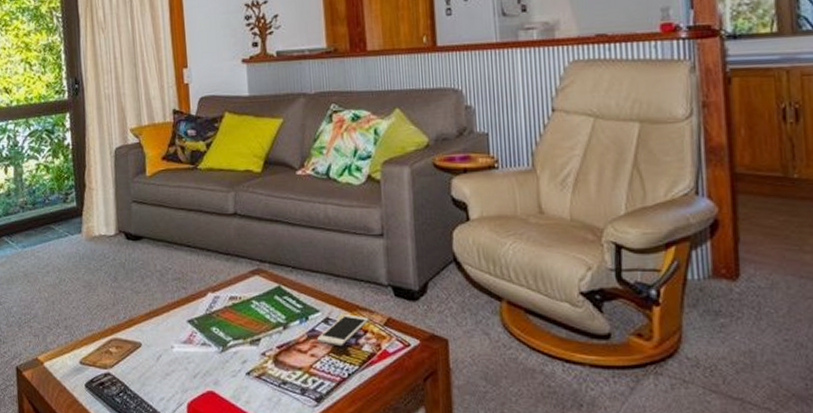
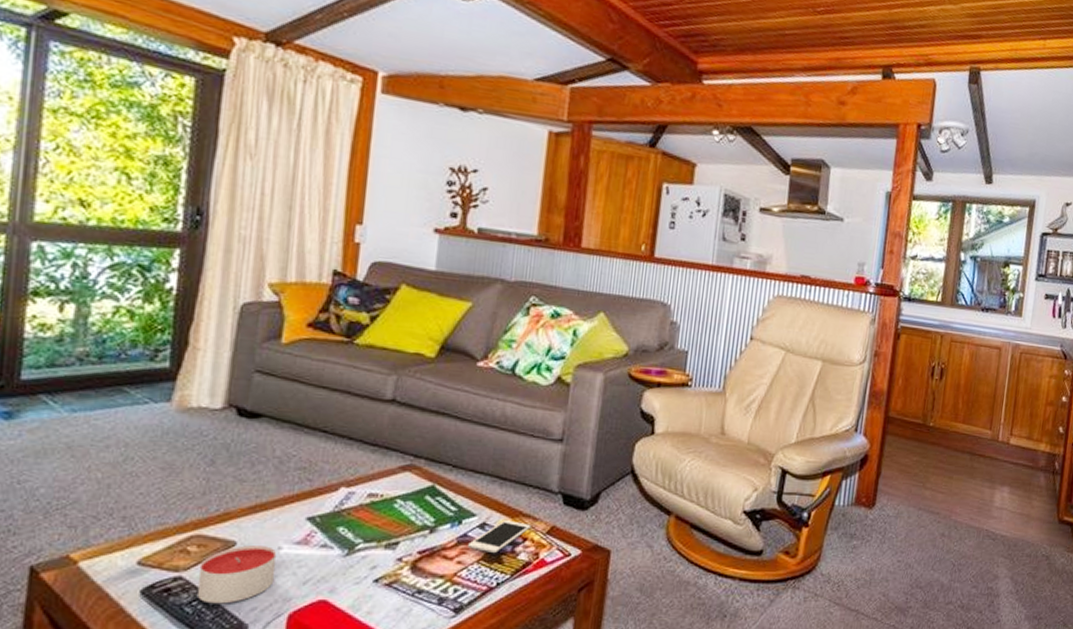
candle: none [119,346,173,395] -> present [197,545,277,604]

